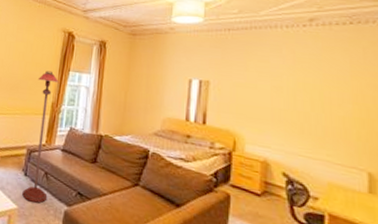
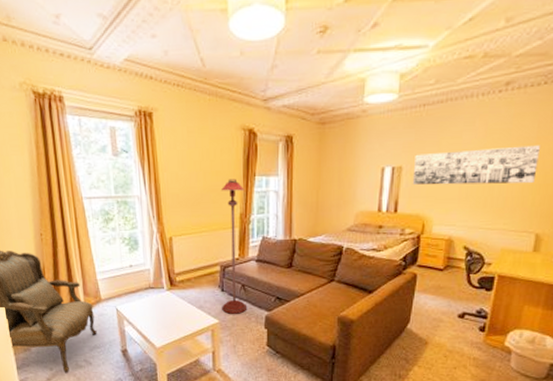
wall art: none [220,71,358,116] -> present [412,145,541,185]

